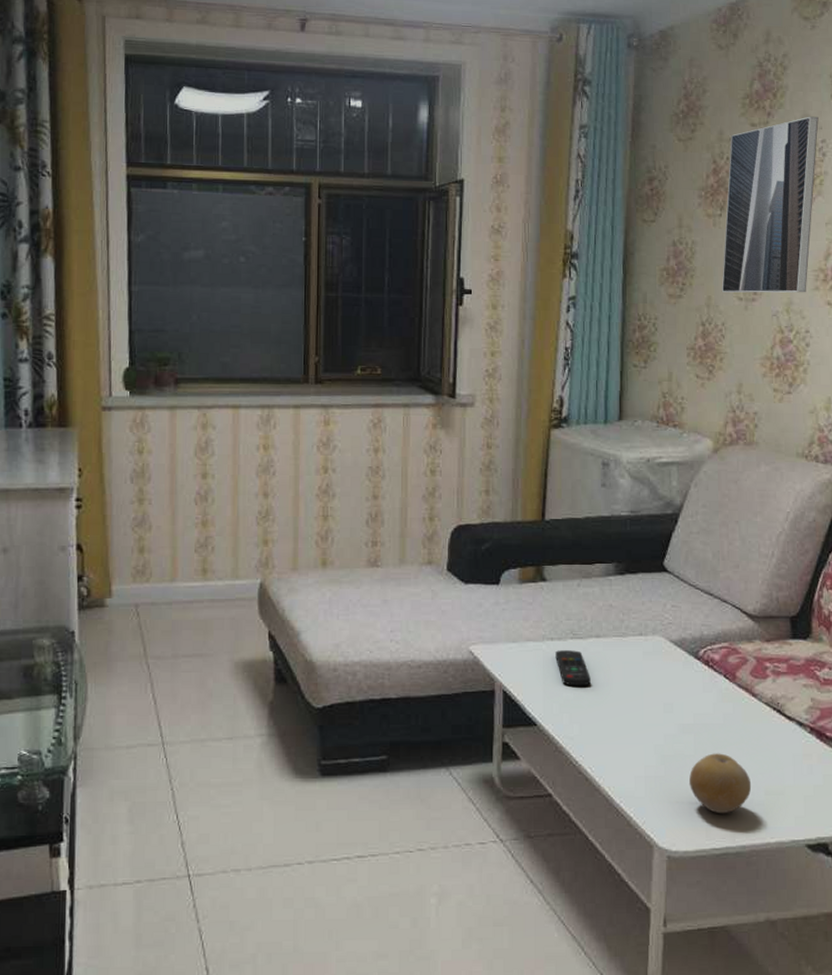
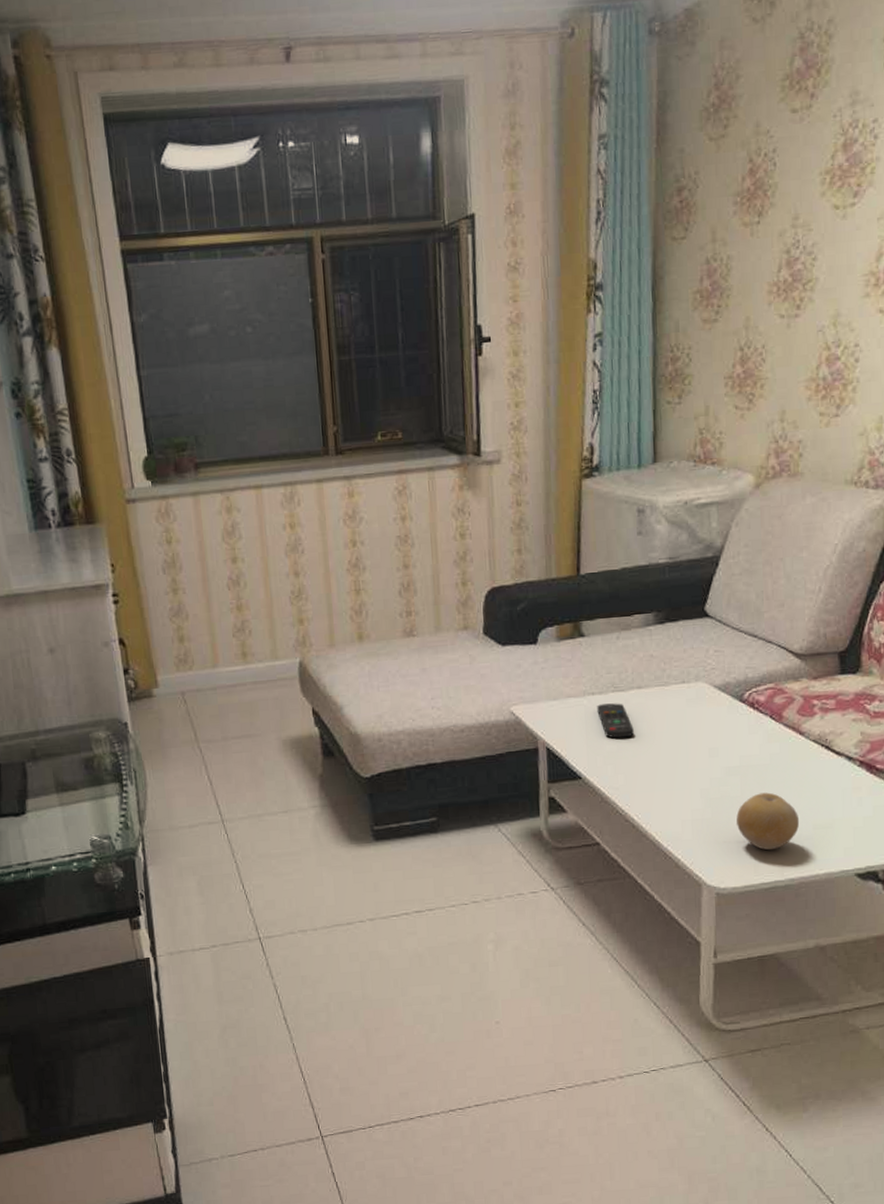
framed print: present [721,116,819,293] -> none [761,91,870,311]

